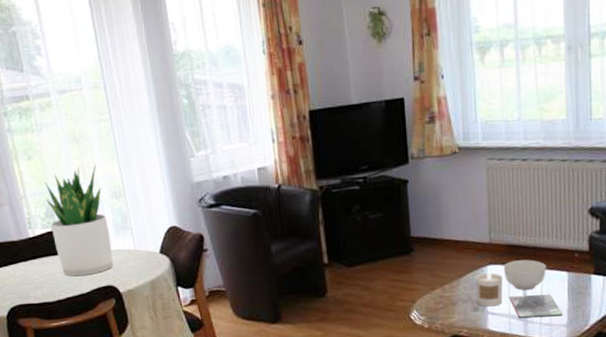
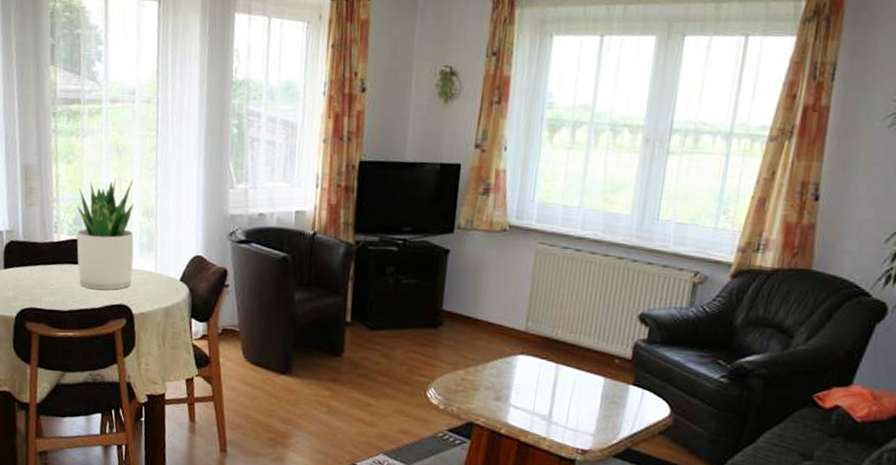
candle: present [475,272,503,307] -> none [500,362,533,400]
bowl: present [503,259,547,290] -> none [534,354,583,389]
magazine: present [509,294,563,318] -> none [536,391,591,424]

